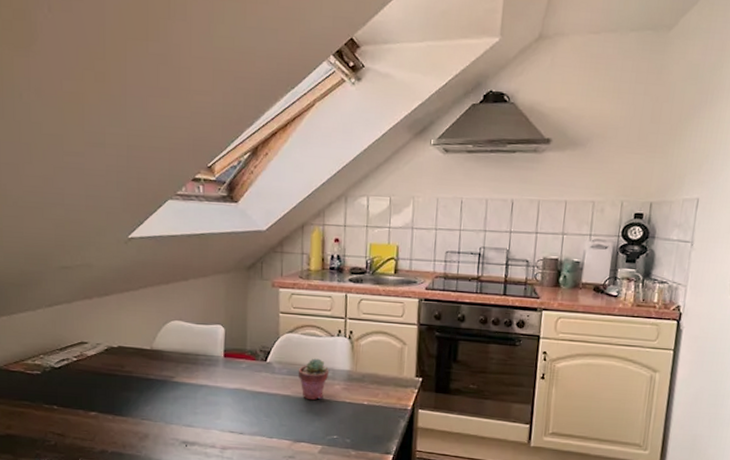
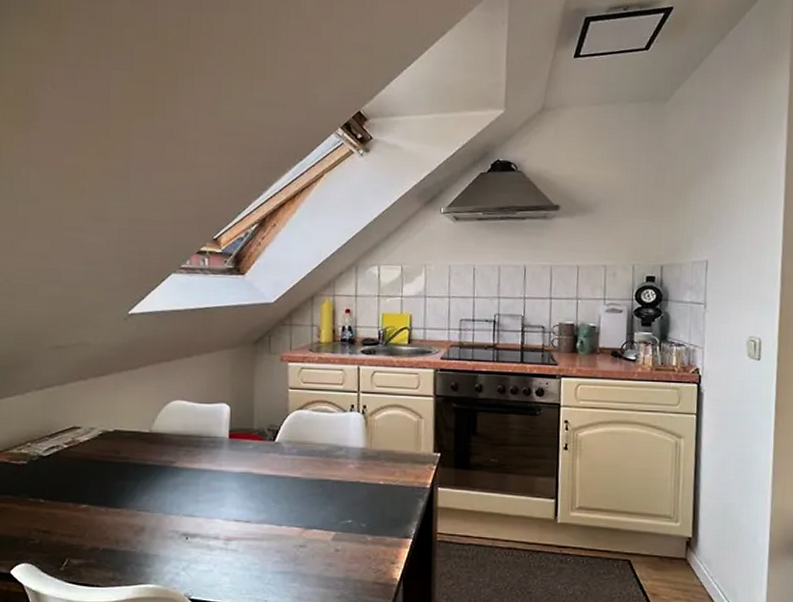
potted succulent: present [298,358,329,401] -> none [308,436,341,482]

